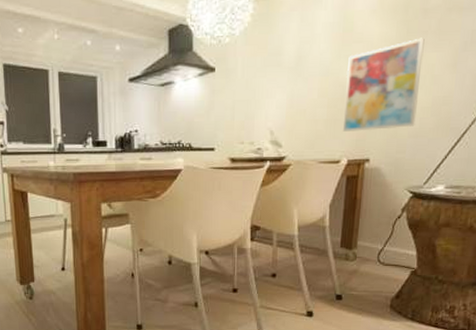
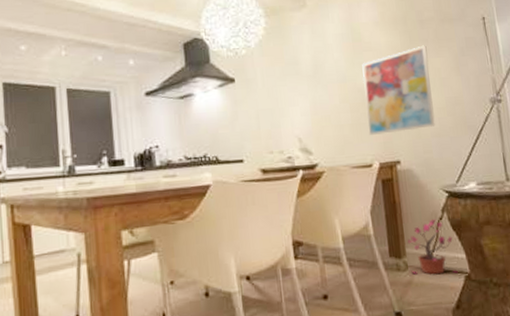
potted plant: none [359,217,407,268] -> present [407,219,458,275]

